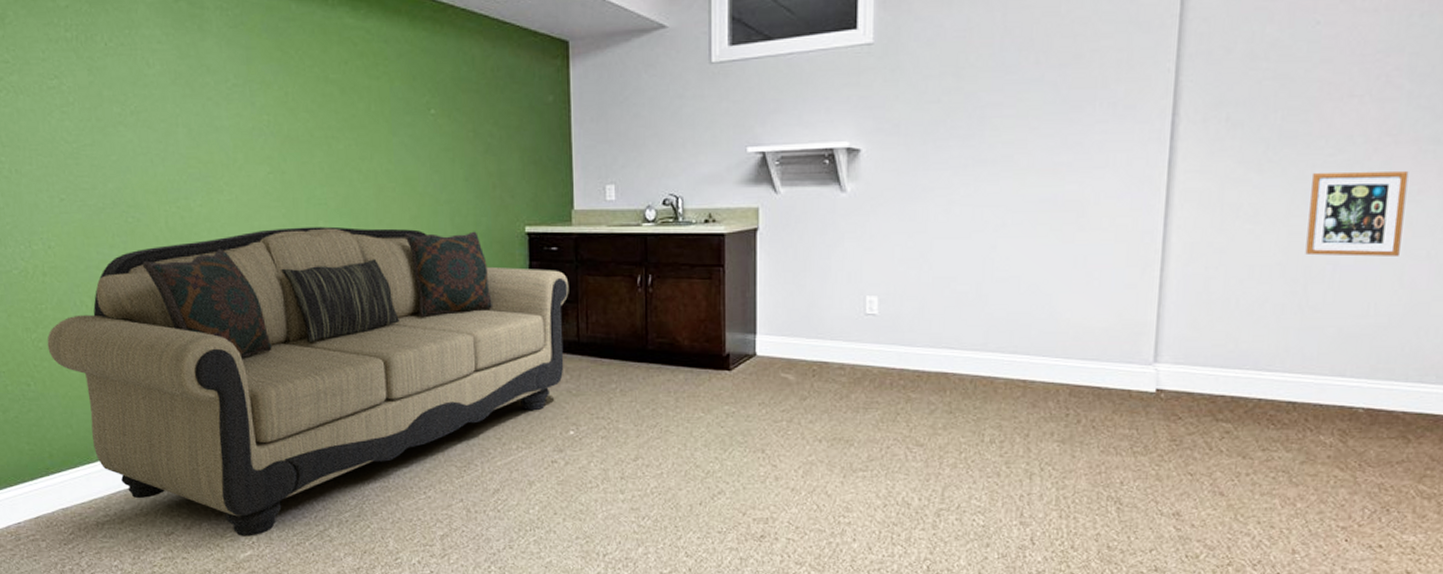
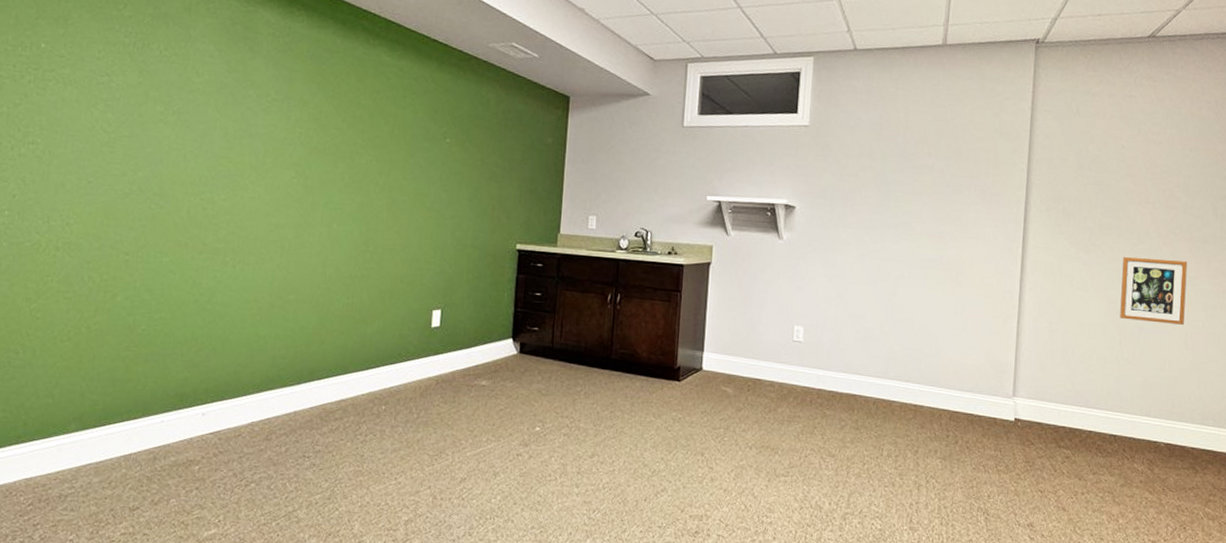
sofa: present [47,226,569,537] -> none [45,226,549,515]

